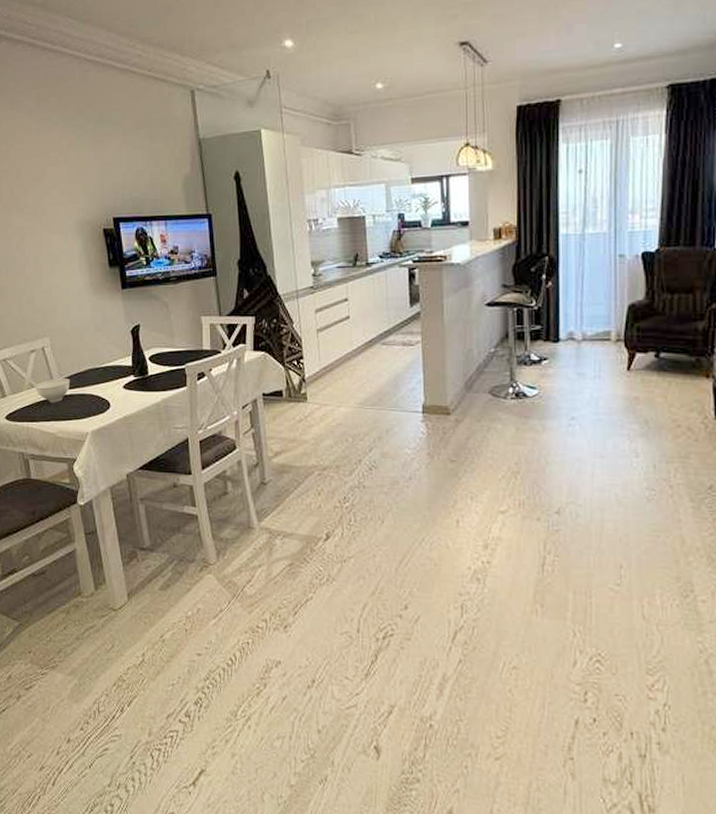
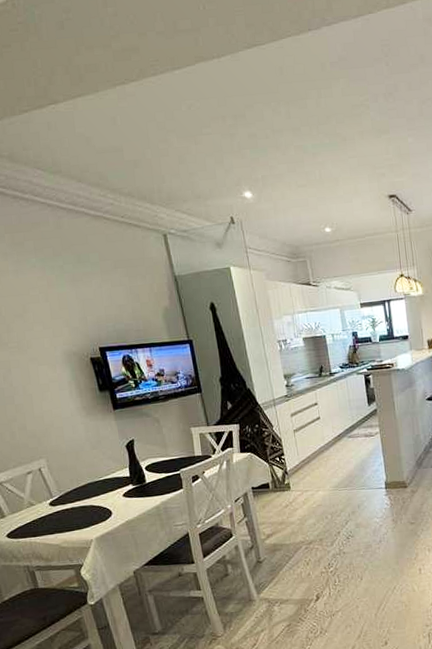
bowl: present [35,379,71,403] -> none [34,494,71,518]

